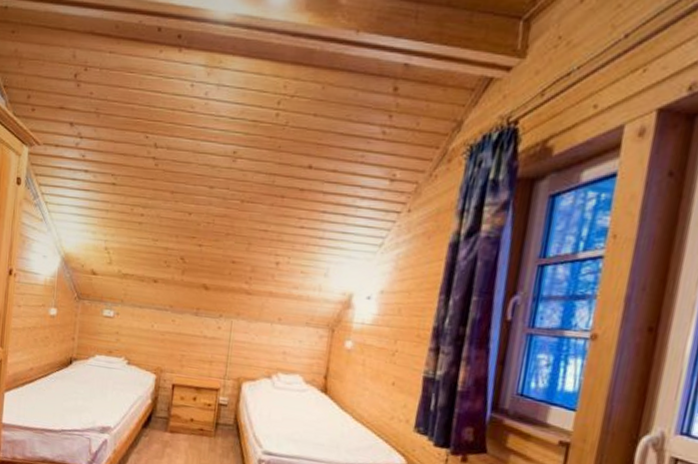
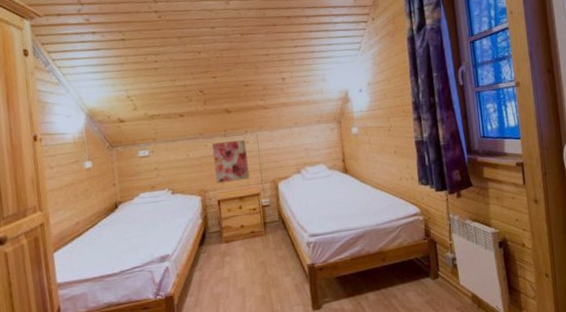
wall art: none [175,320,217,370] -> present [212,140,250,184]

